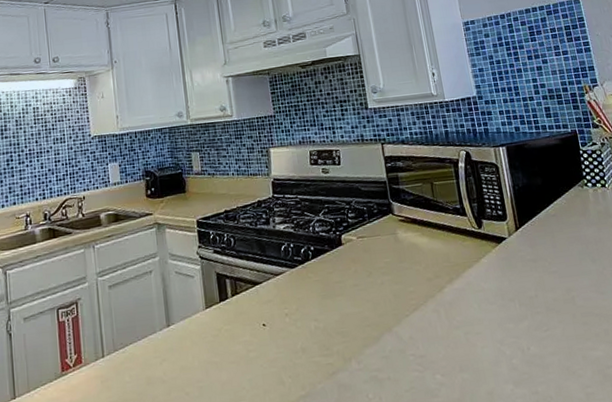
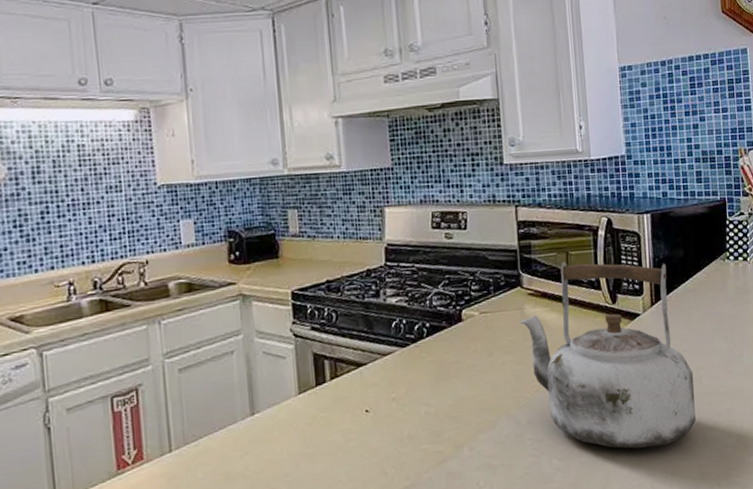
kettle: none [394,190,574,367] -> present [520,261,696,449]

